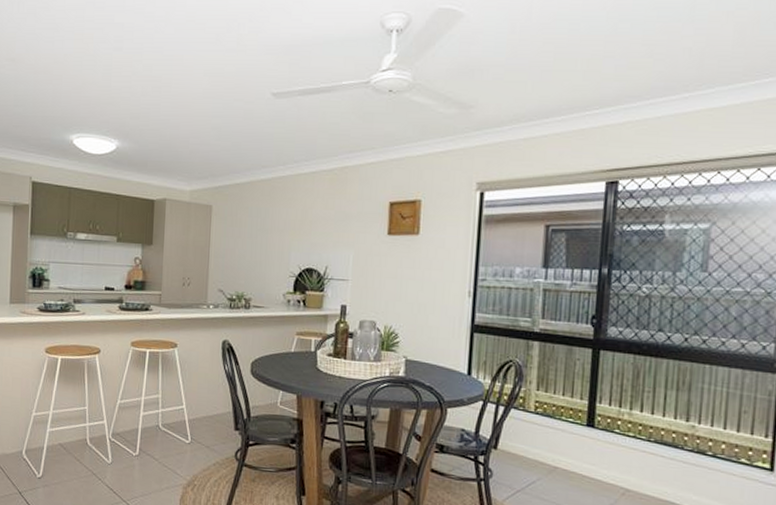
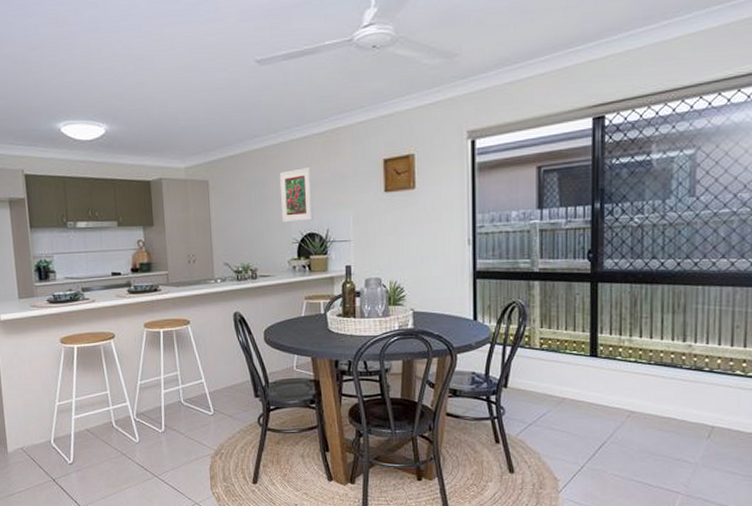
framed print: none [281,202,316,256] -> present [279,167,313,223]

